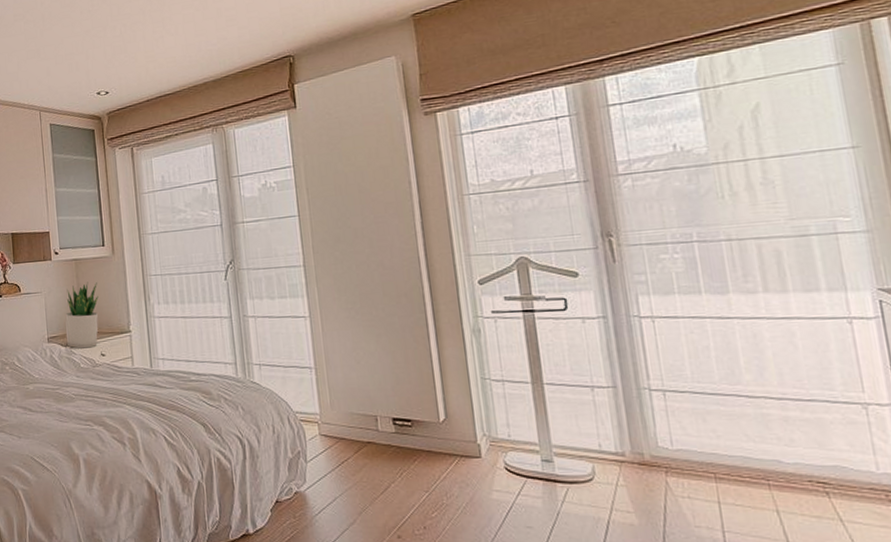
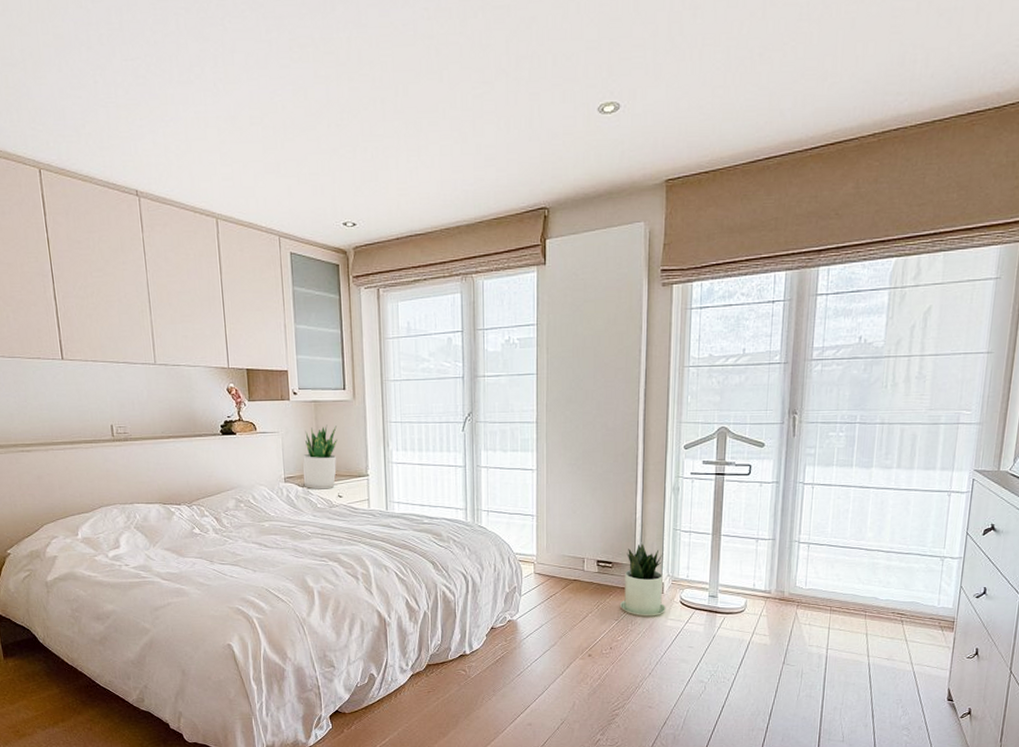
planter: none [427,396,489,487] -> present [619,543,667,617]

